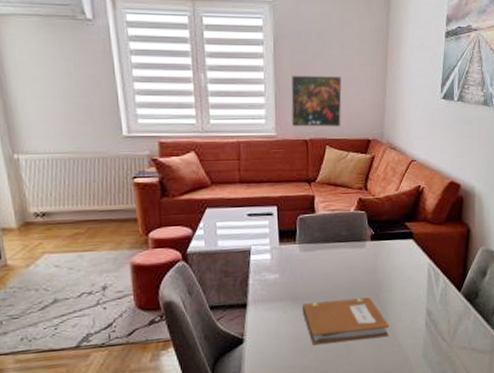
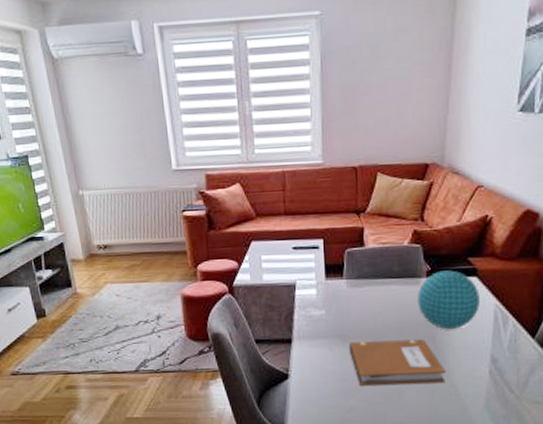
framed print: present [291,76,342,127] -> none [339,93,396,153]
decorative ball: none [363,234,416,288] -> present [418,270,480,330]

